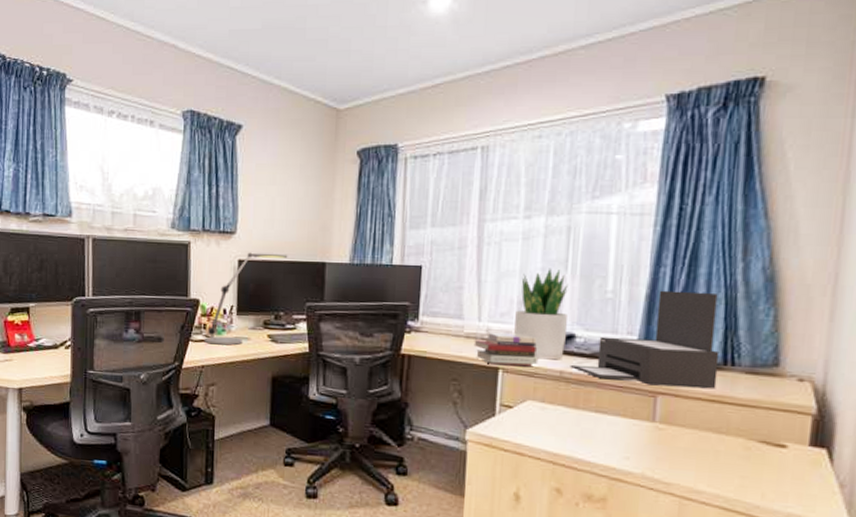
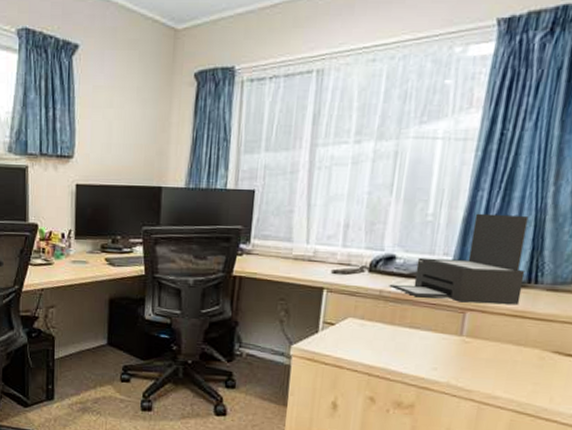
desk lamp: present [204,252,288,346] -> none [43,177,125,269]
books: present [473,332,539,367] -> none [301,254,361,287]
planter: present [514,268,568,360] -> none [339,192,392,280]

